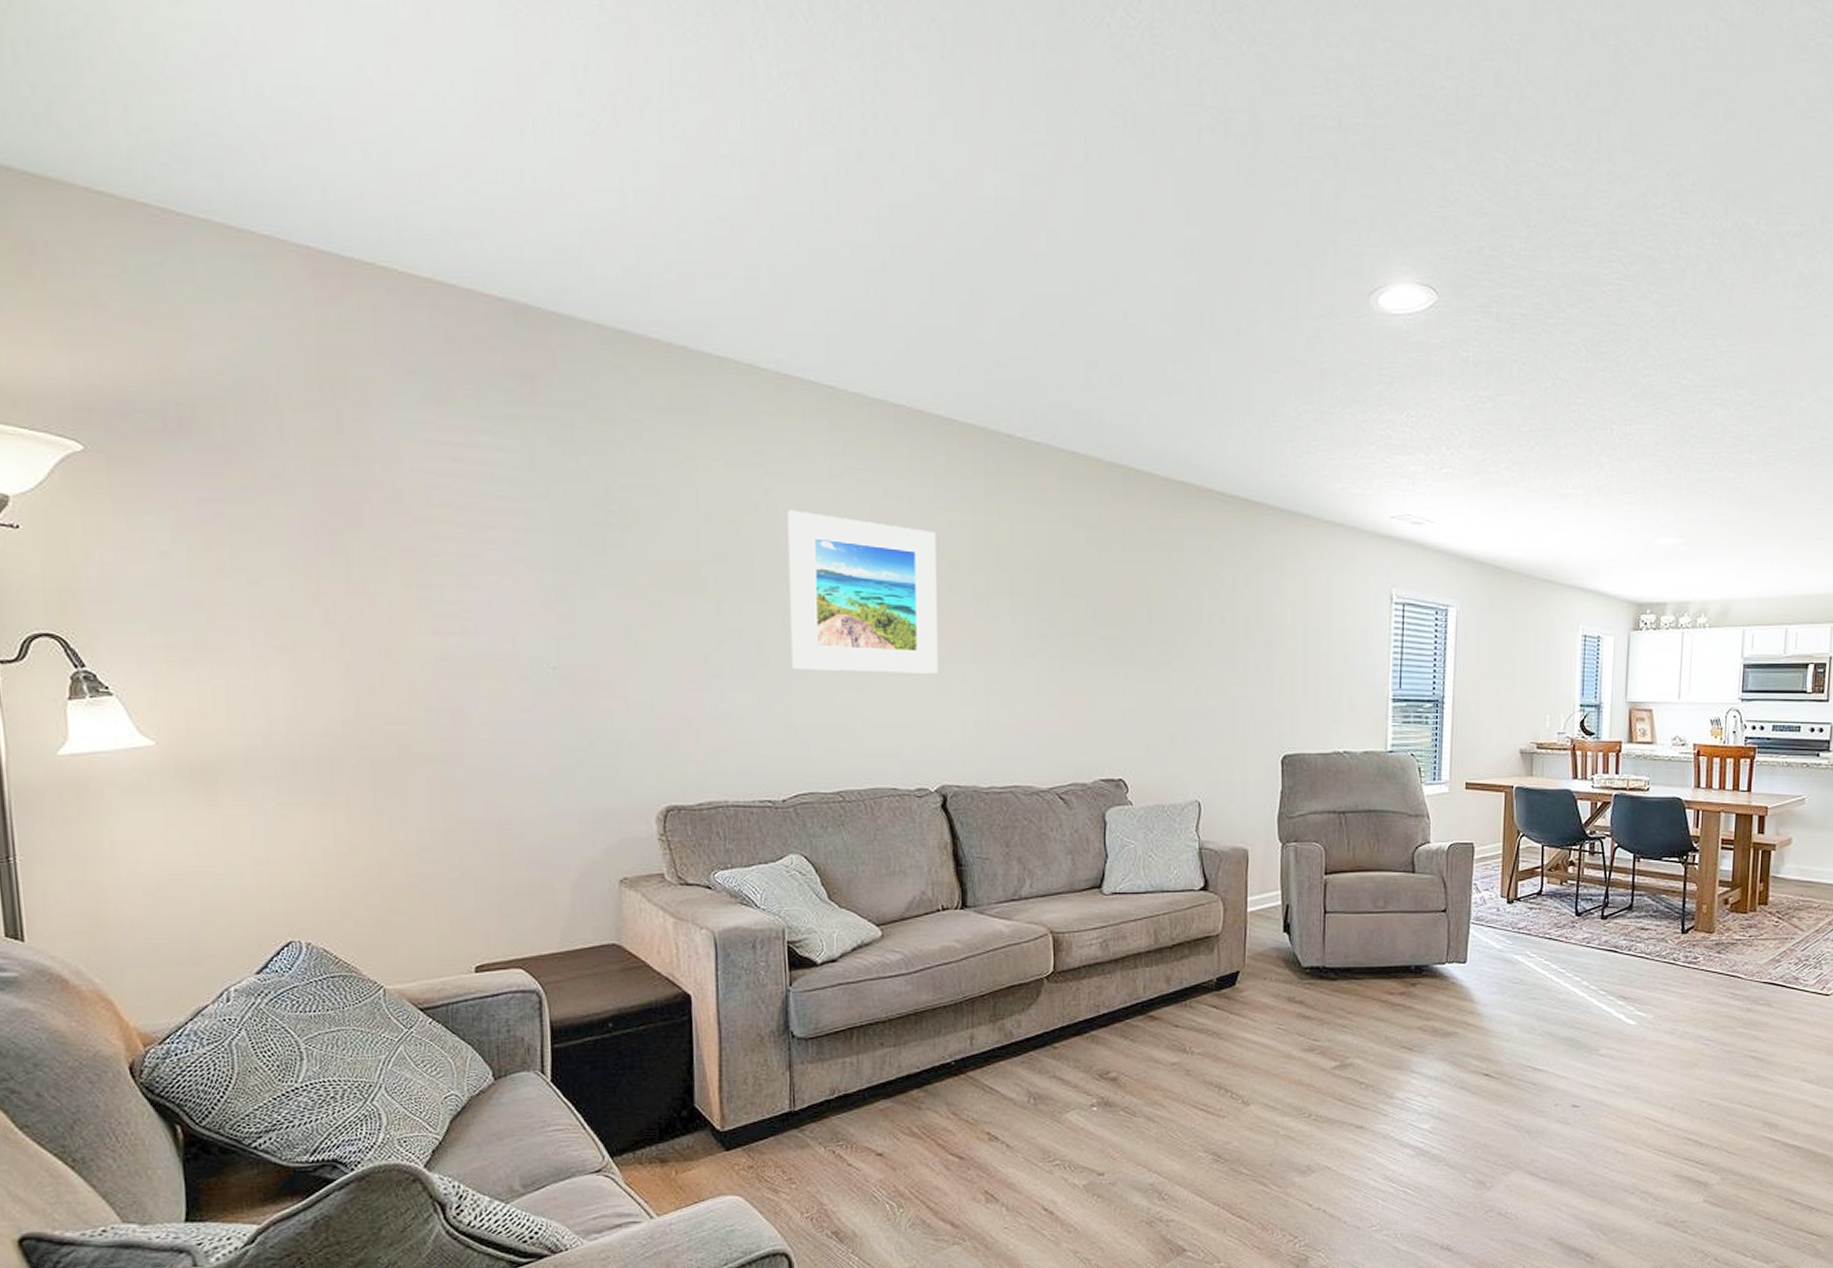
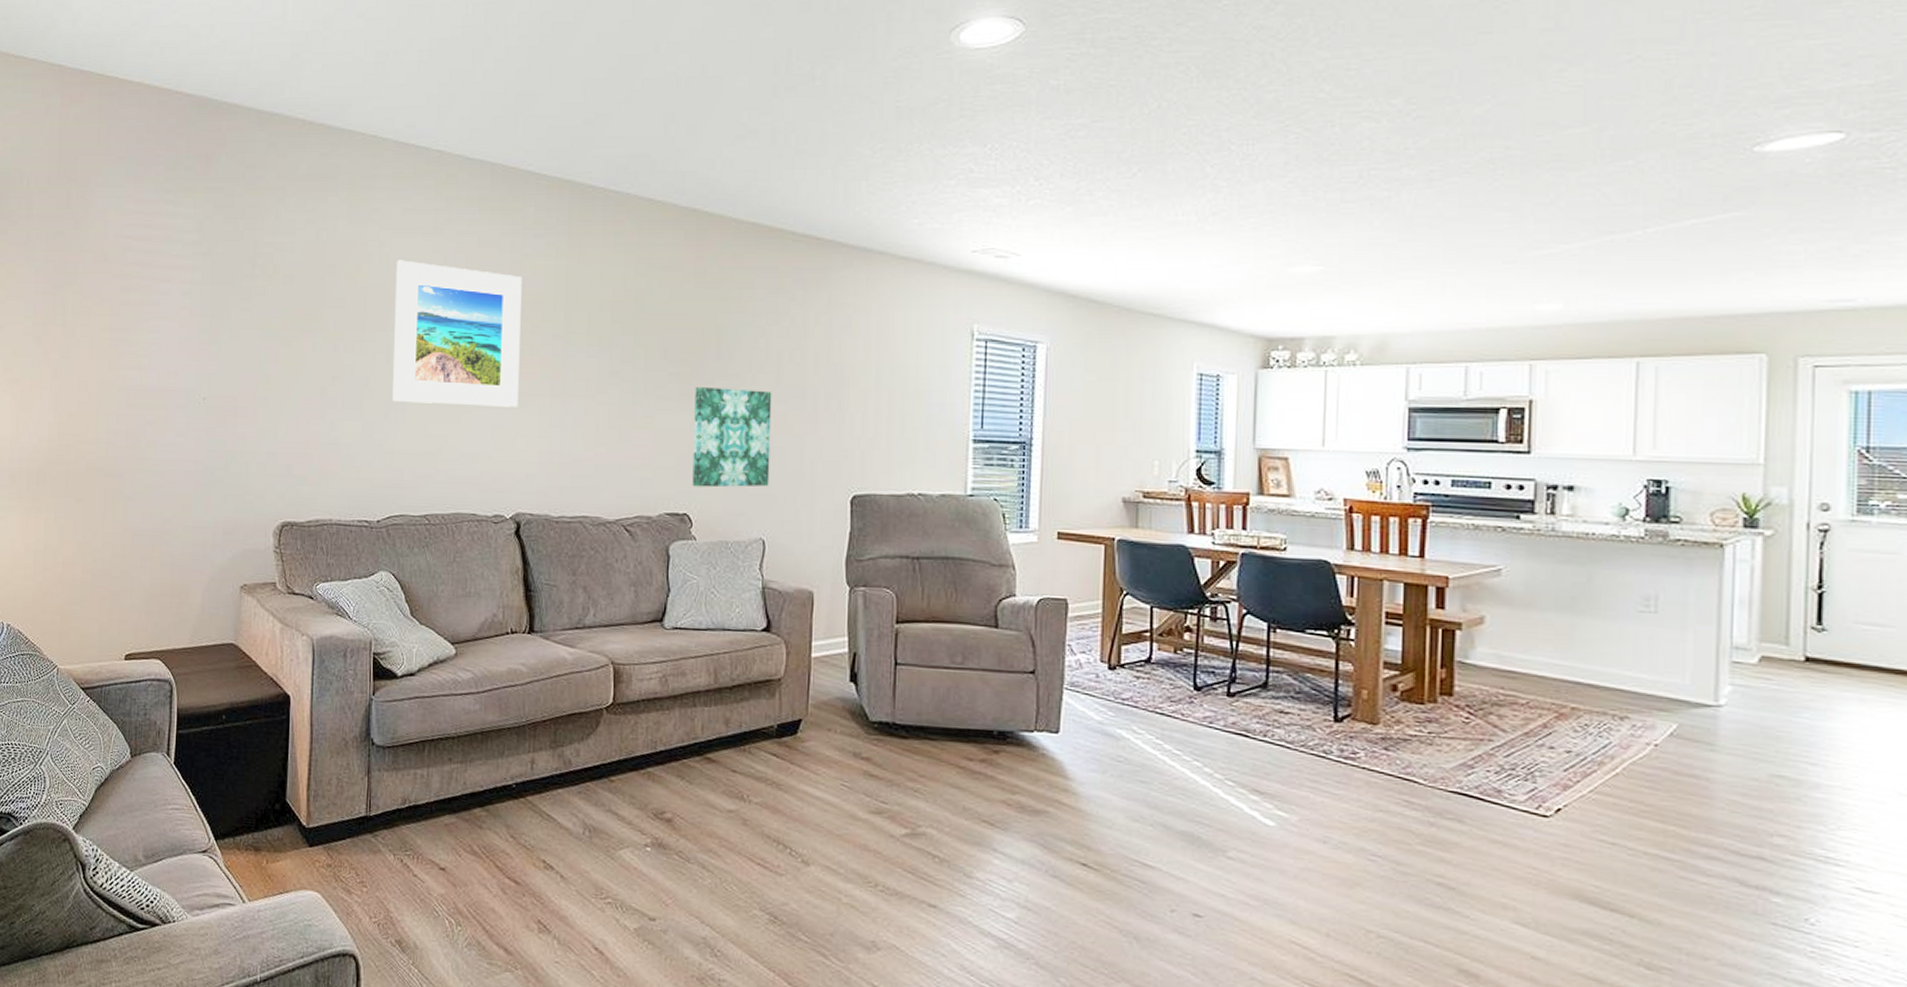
wall art: none [1127,651,1204,752] -> present [692,387,772,488]

